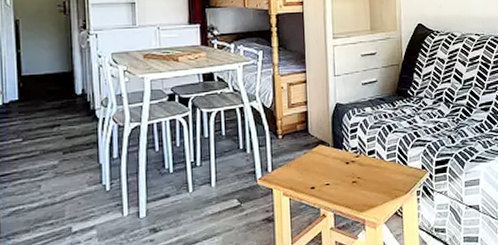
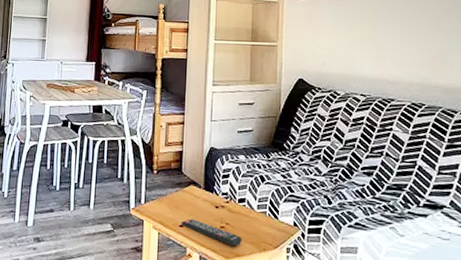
remote control: none [313,178,375,199] -> present [181,219,242,247]

